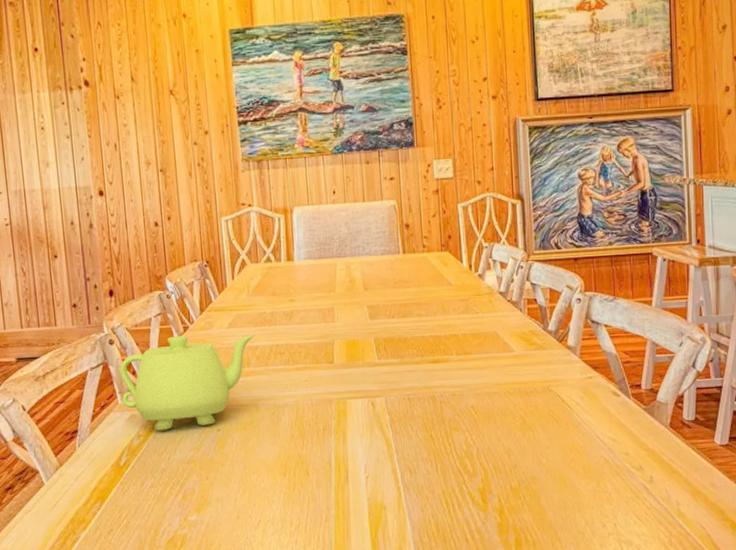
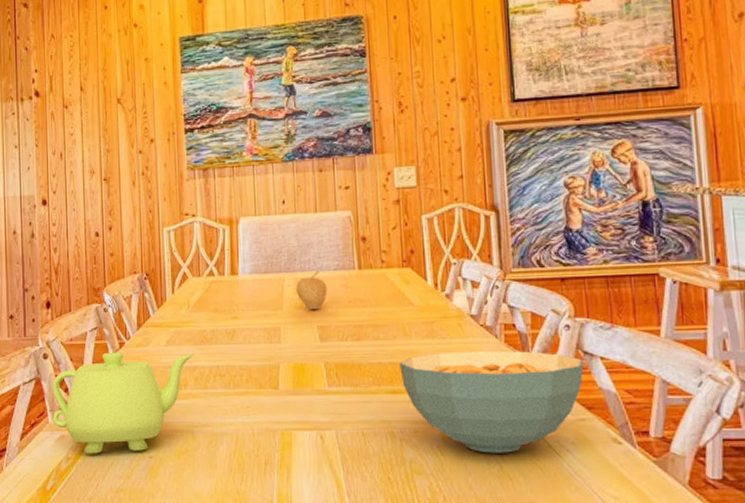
fruit: none [346,255,376,292] -> present [295,270,328,310]
cereal bowl: none [439,322,592,410] -> present [400,350,584,453]

